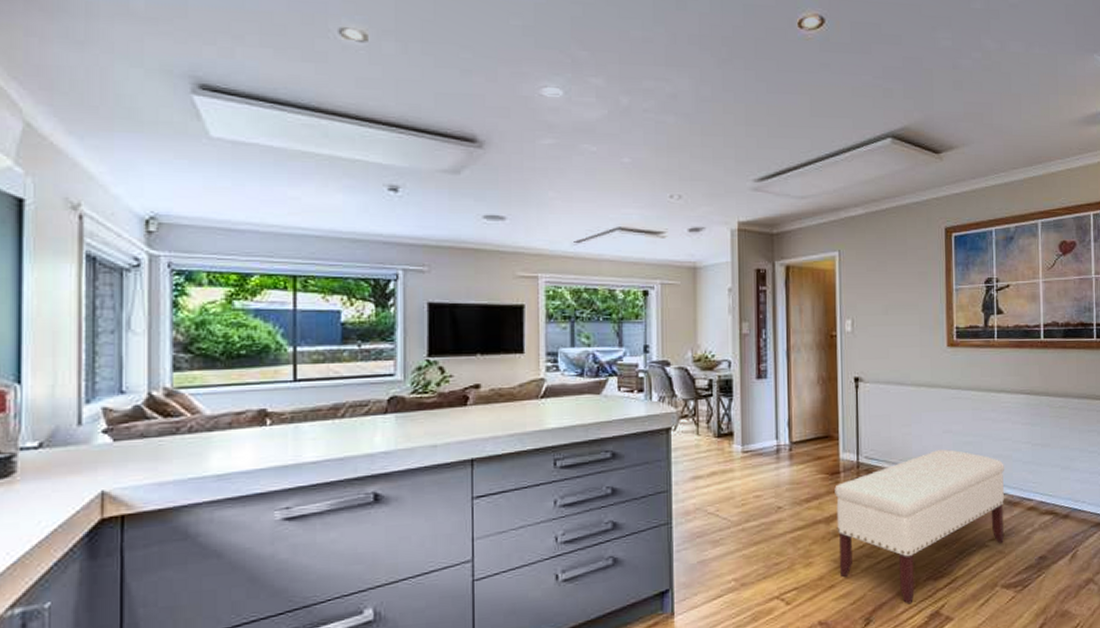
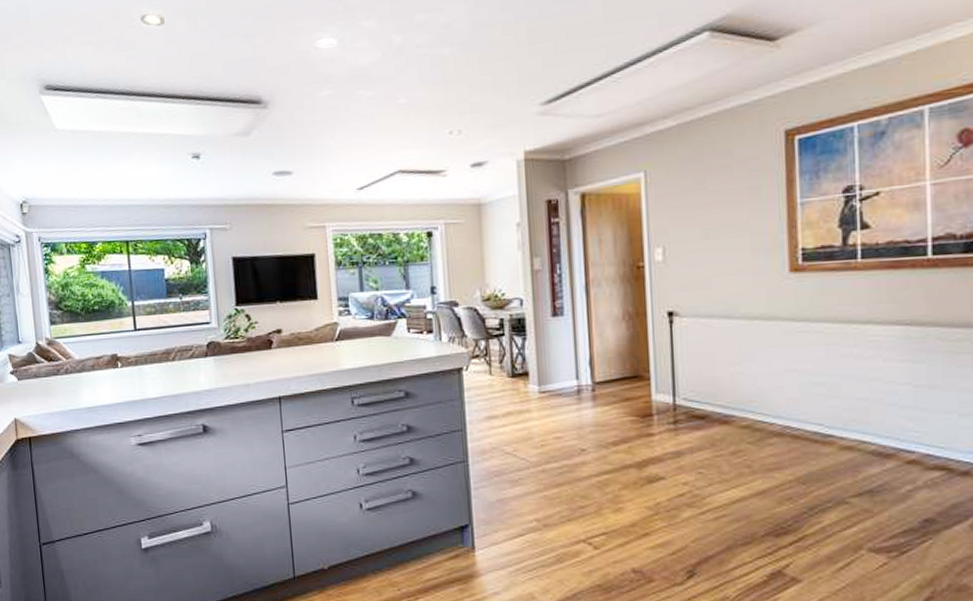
bench: present [834,449,1005,604] -> none [647,390,873,560]

